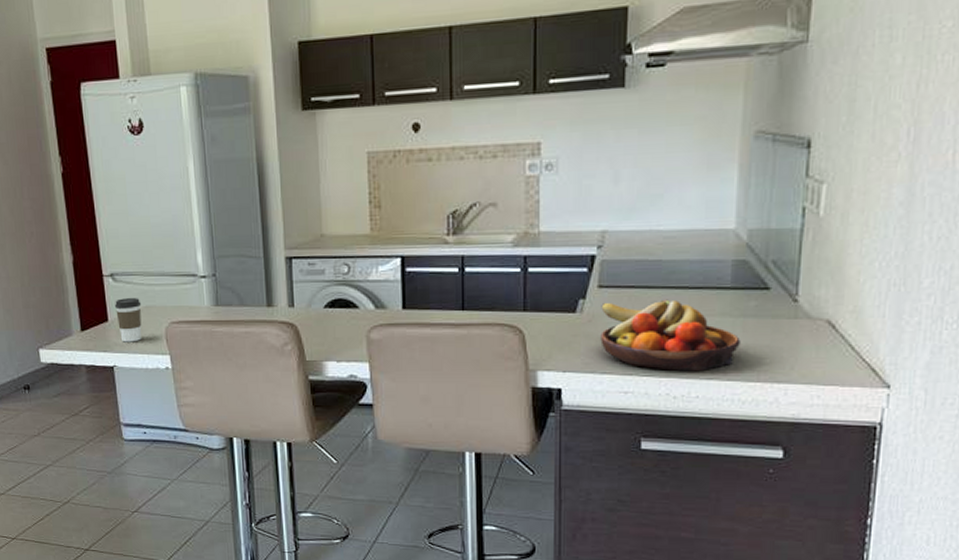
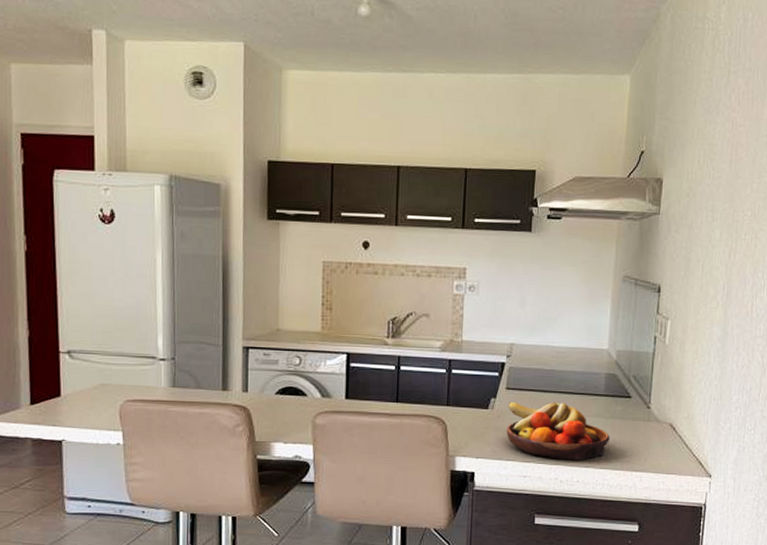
coffee cup: present [114,298,142,342] -> none [68,375,97,418]

